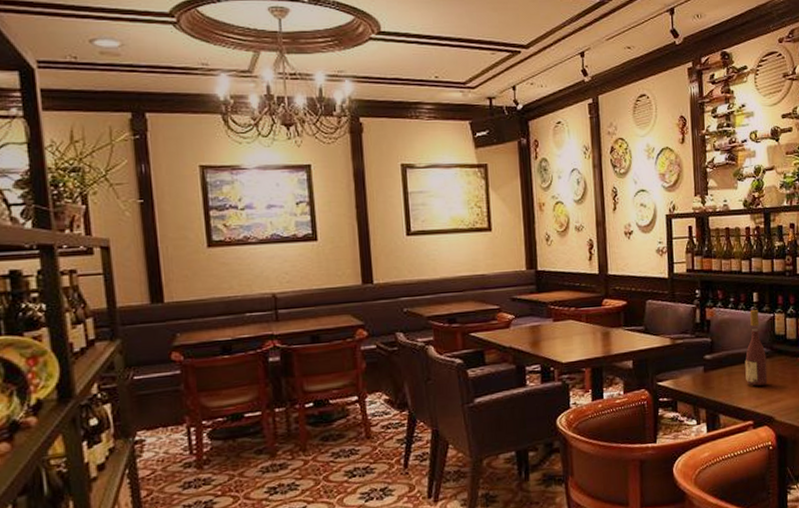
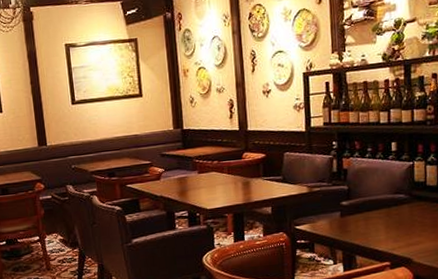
wine bottle: present [745,309,768,386] -> none [382,158,406,230]

